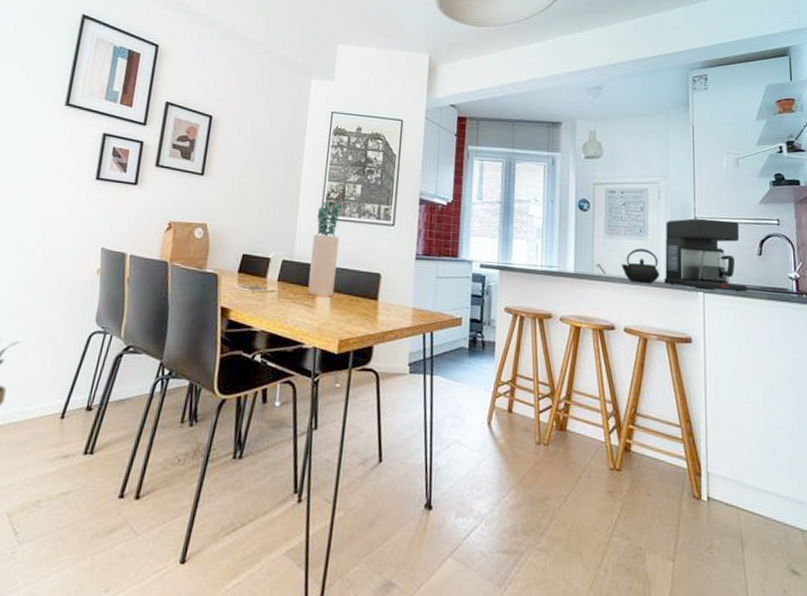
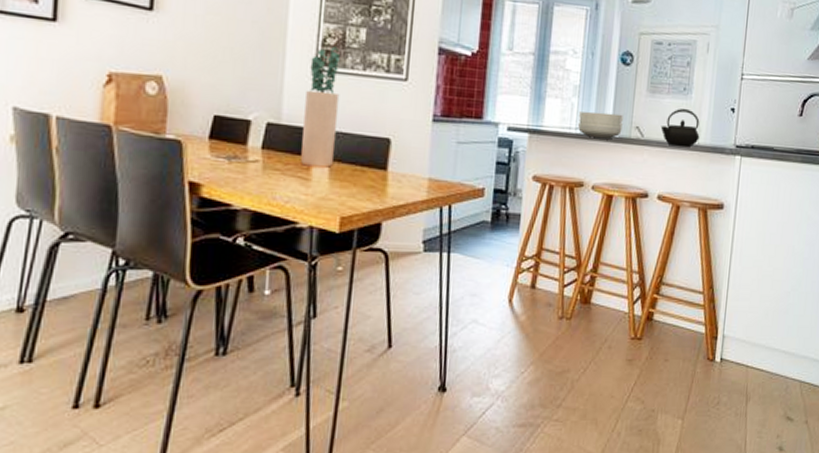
bowl: none [543,251,584,276] -> present [578,111,623,140]
coffee maker: present [664,218,747,293] -> none [703,75,785,156]

